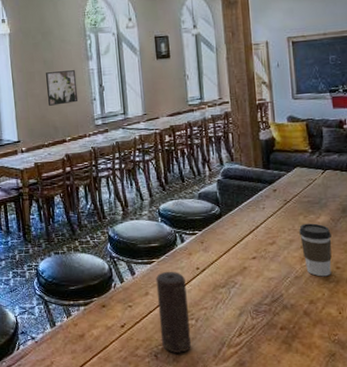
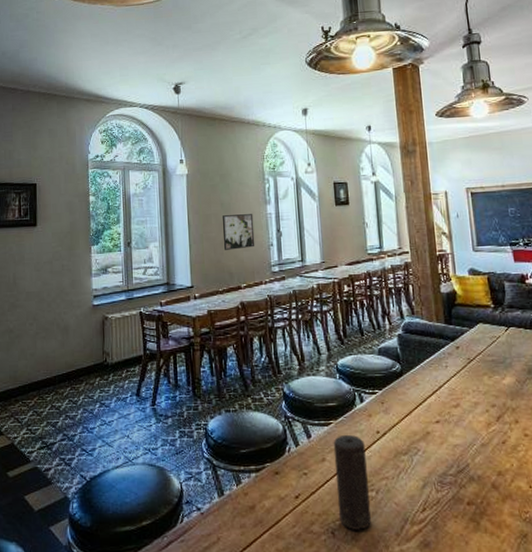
coffee cup: present [299,223,332,277] -> none [484,384,520,445]

